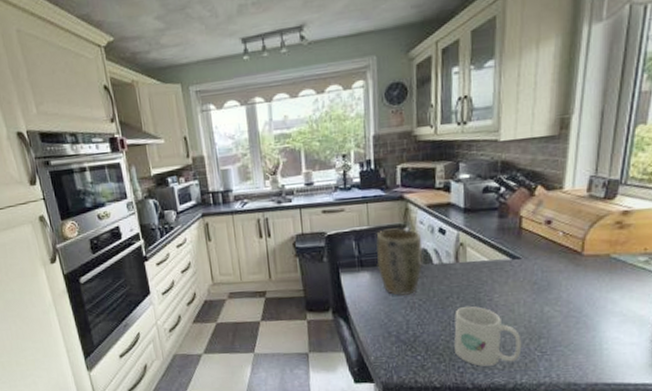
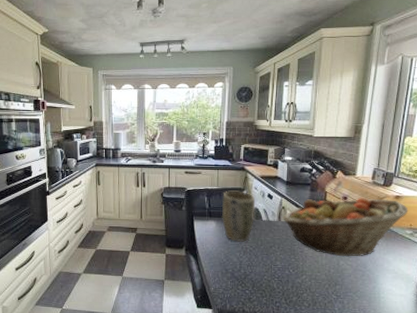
mug: present [454,306,522,366] -> none [274,255,323,303]
fruit basket: none [461,217,642,302] -> present [282,197,409,257]

